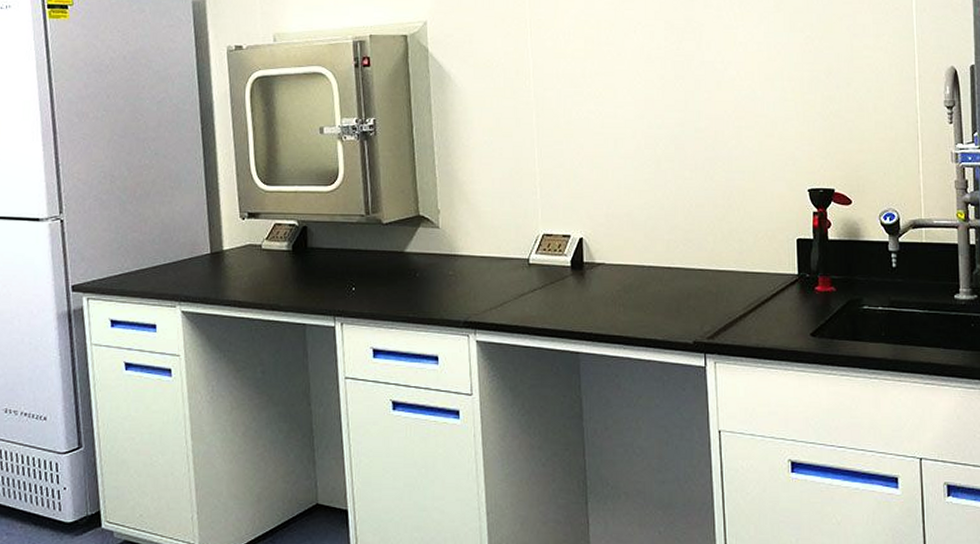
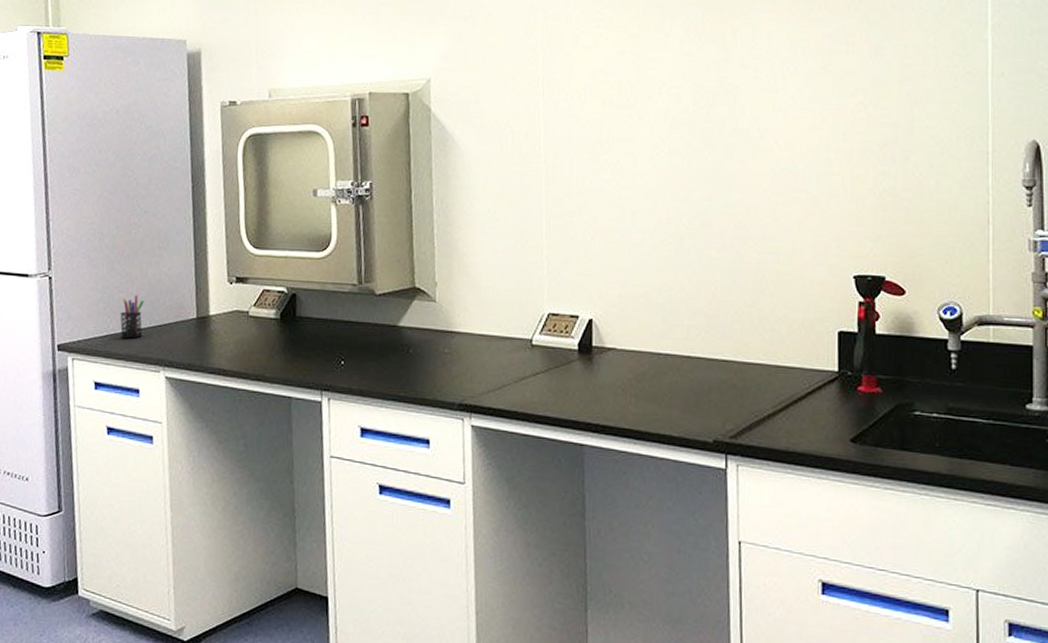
pen holder: none [134,234,158,276] -> present [120,294,144,339]

